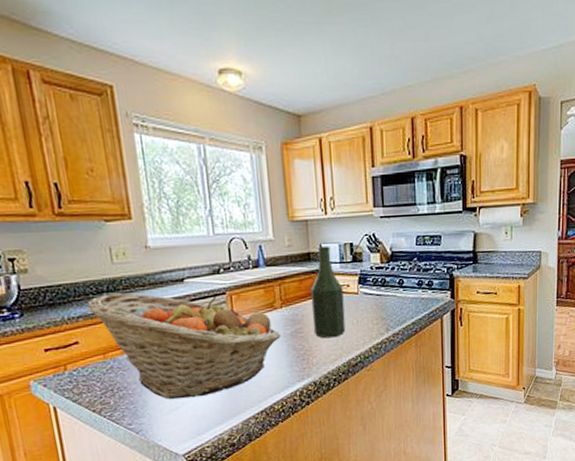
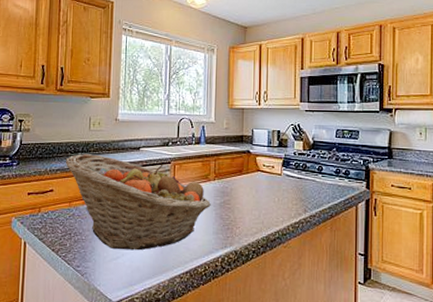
bottle: present [310,245,346,339] -> none [239,131,268,212]

